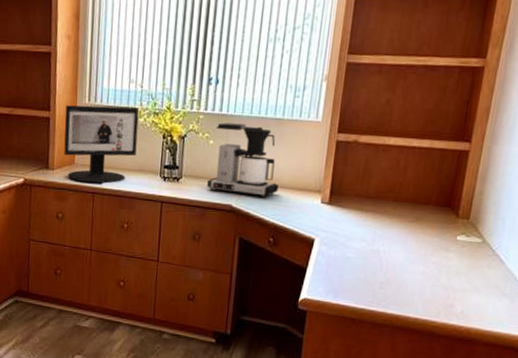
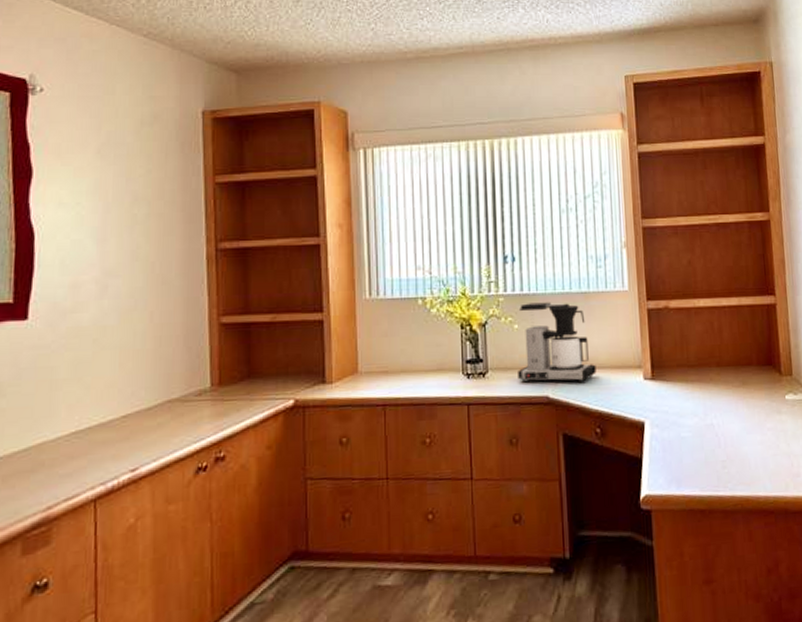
computer monitor: present [64,105,140,184] -> none [342,297,432,394]

